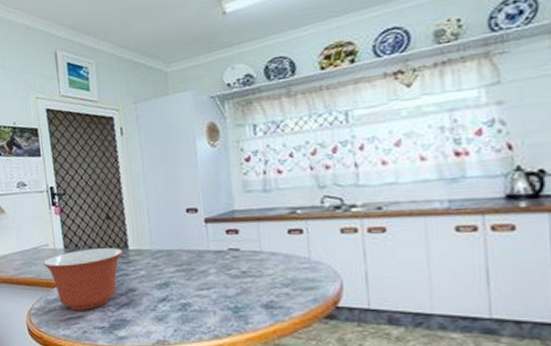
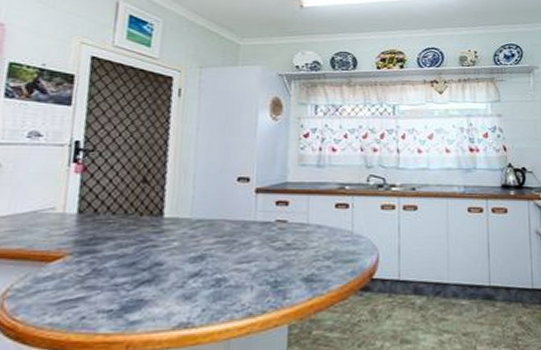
mixing bowl: present [43,248,123,310] -> none [42,215,155,290]

